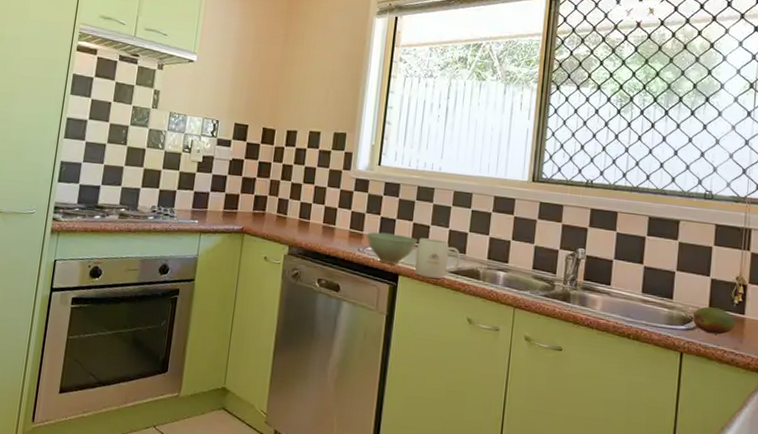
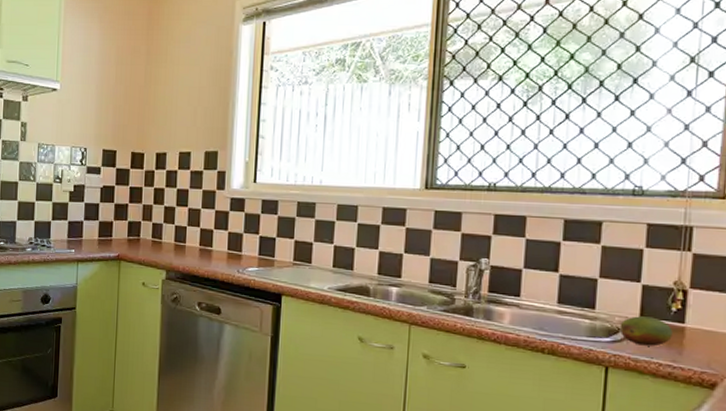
bowl: present [366,232,418,265] -> none [245,252,301,285]
mug: present [414,238,461,279] -> none [298,256,348,297]

